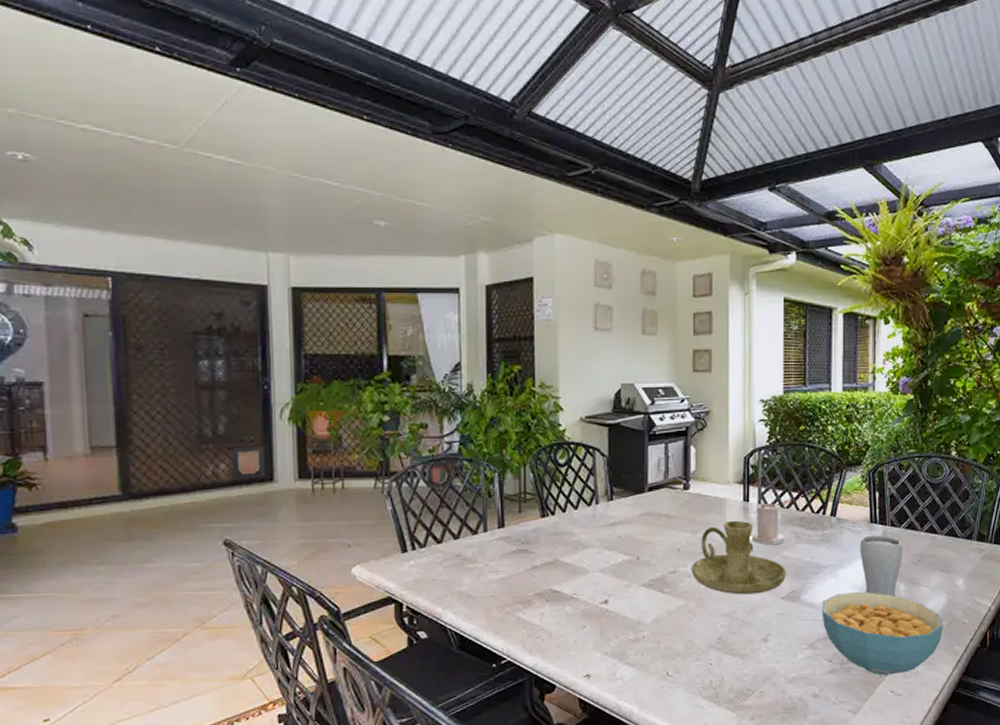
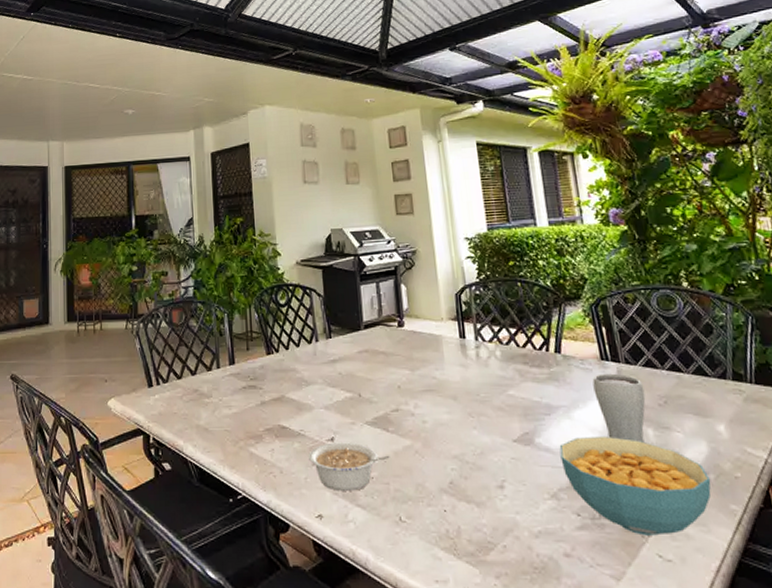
legume: none [580,604,663,651] -> present [309,442,390,491]
candle holder: present [691,520,786,595] -> none [413,357,515,436]
candle: present [752,503,785,545] -> none [473,339,509,384]

